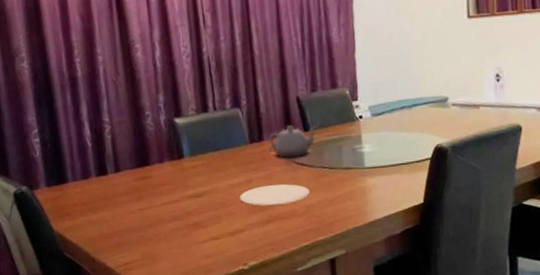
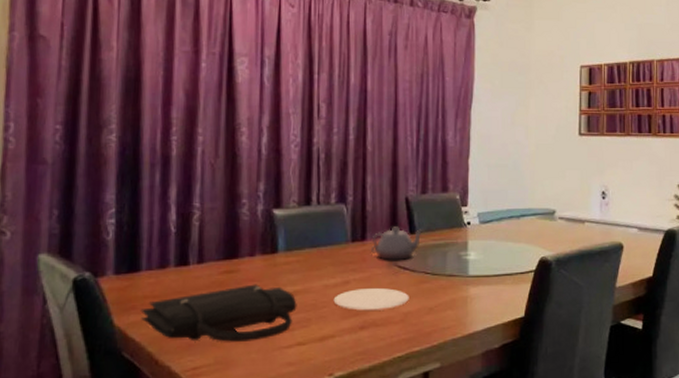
handbag: none [73,187,208,240] -> present [140,284,297,342]

